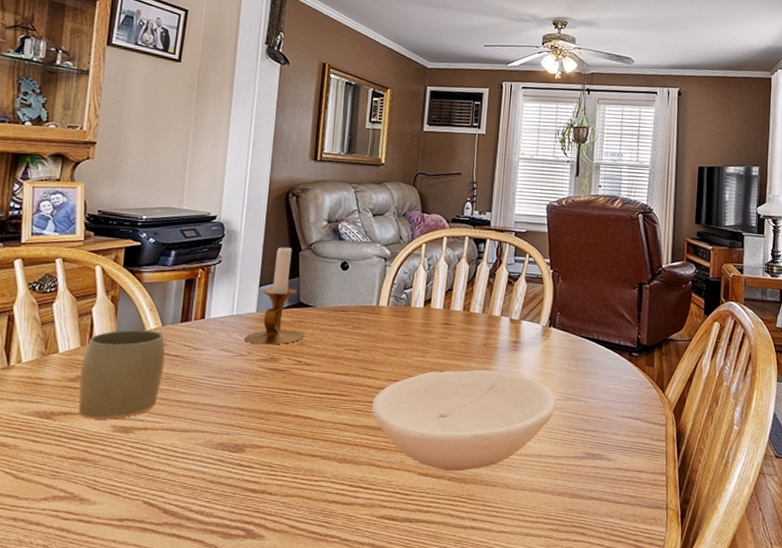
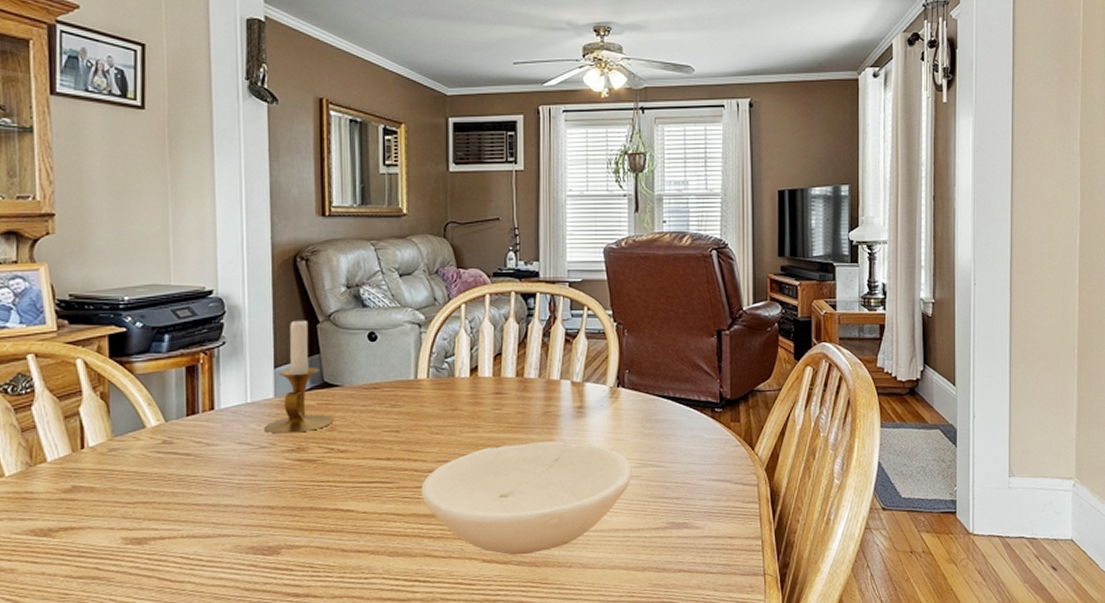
mug: present [78,329,166,420] -> none [76,427,174,533]

